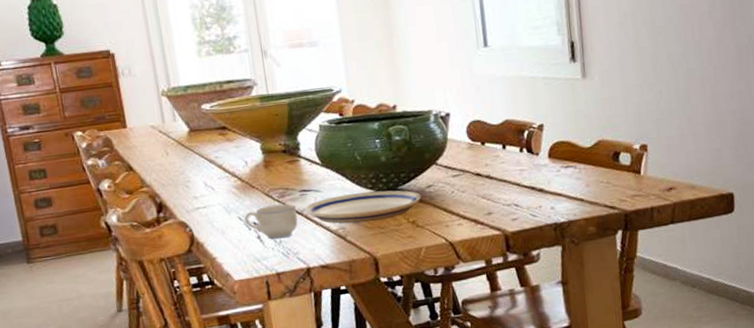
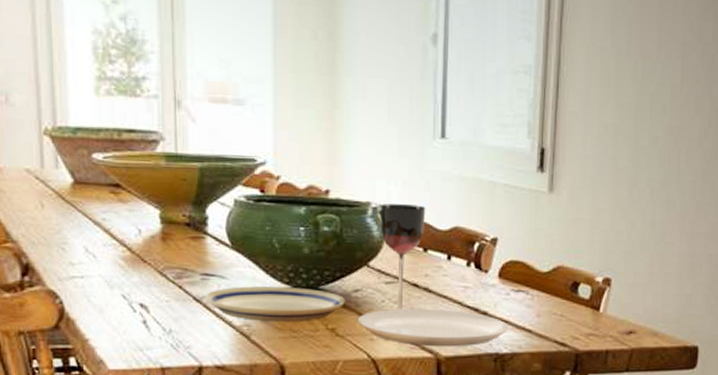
cup: present [244,203,298,239] -> none [129,286,195,326]
plate: none [433,191,563,226] -> present [357,308,509,347]
wineglass: none [440,106,480,198] -> present [380,204,426,311]

